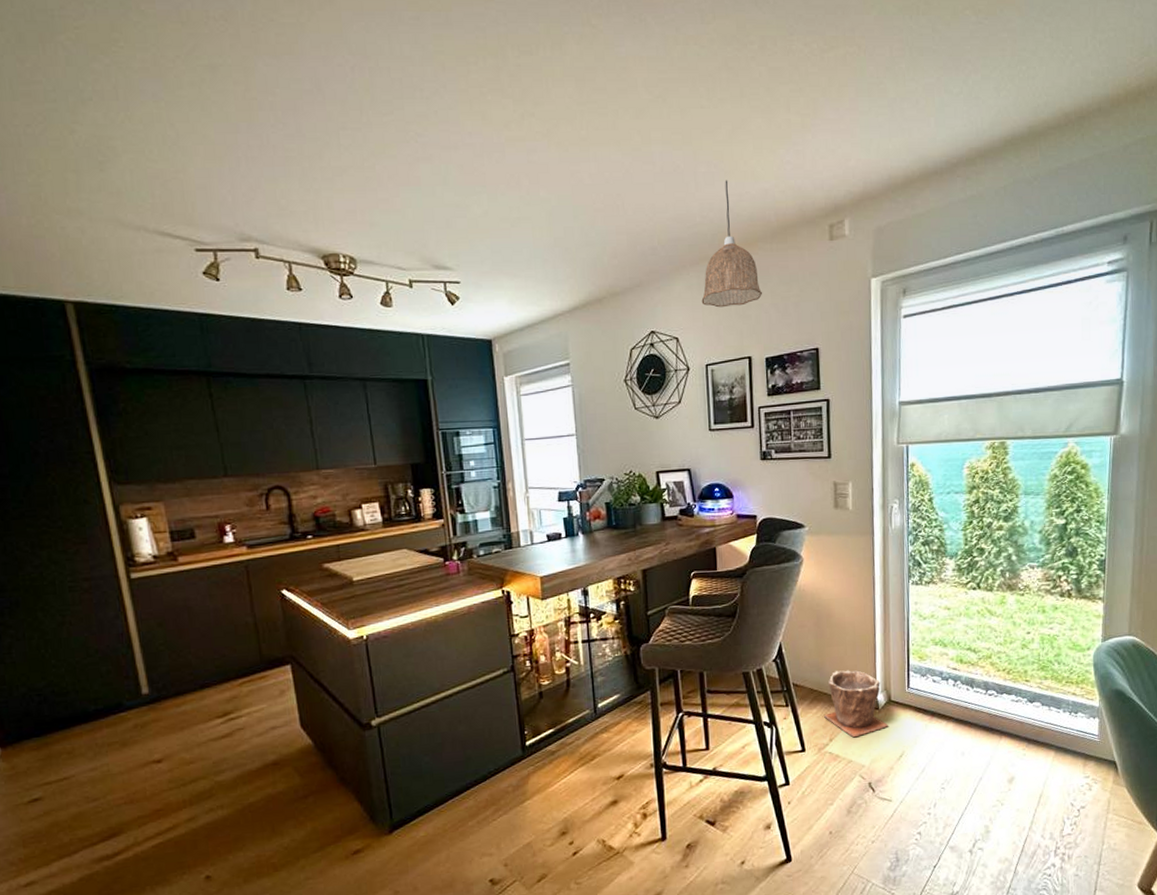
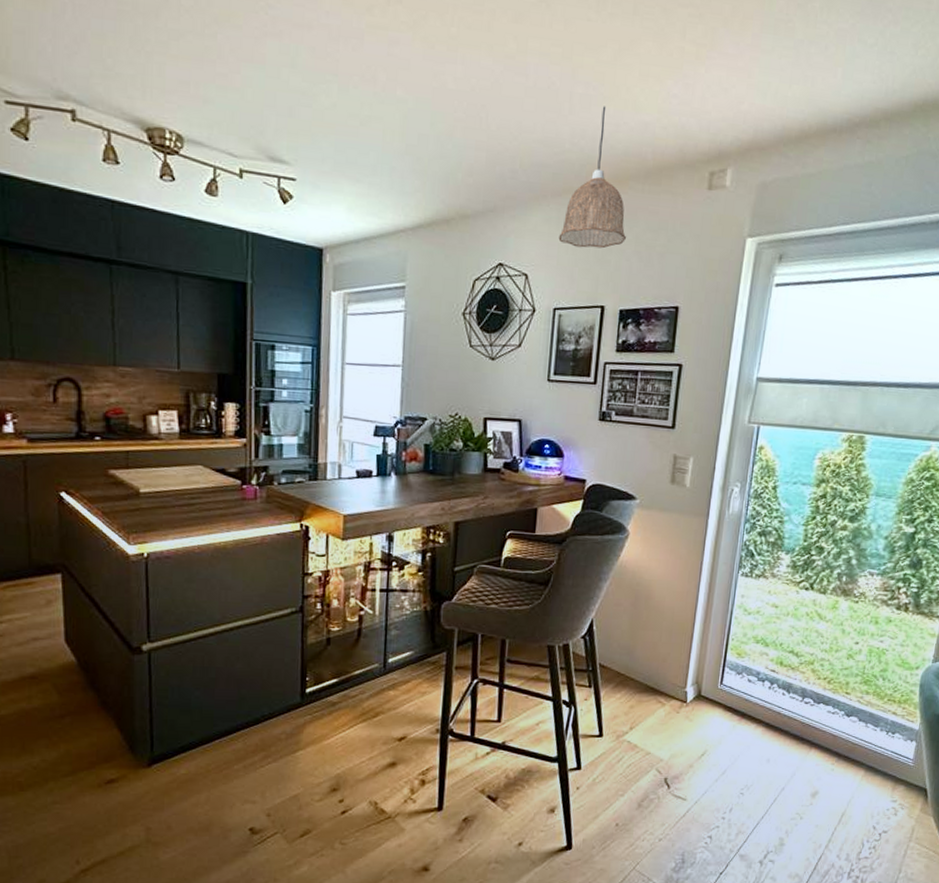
plant pot: present [823,670,888,738] -> none [626,657,694,729]

